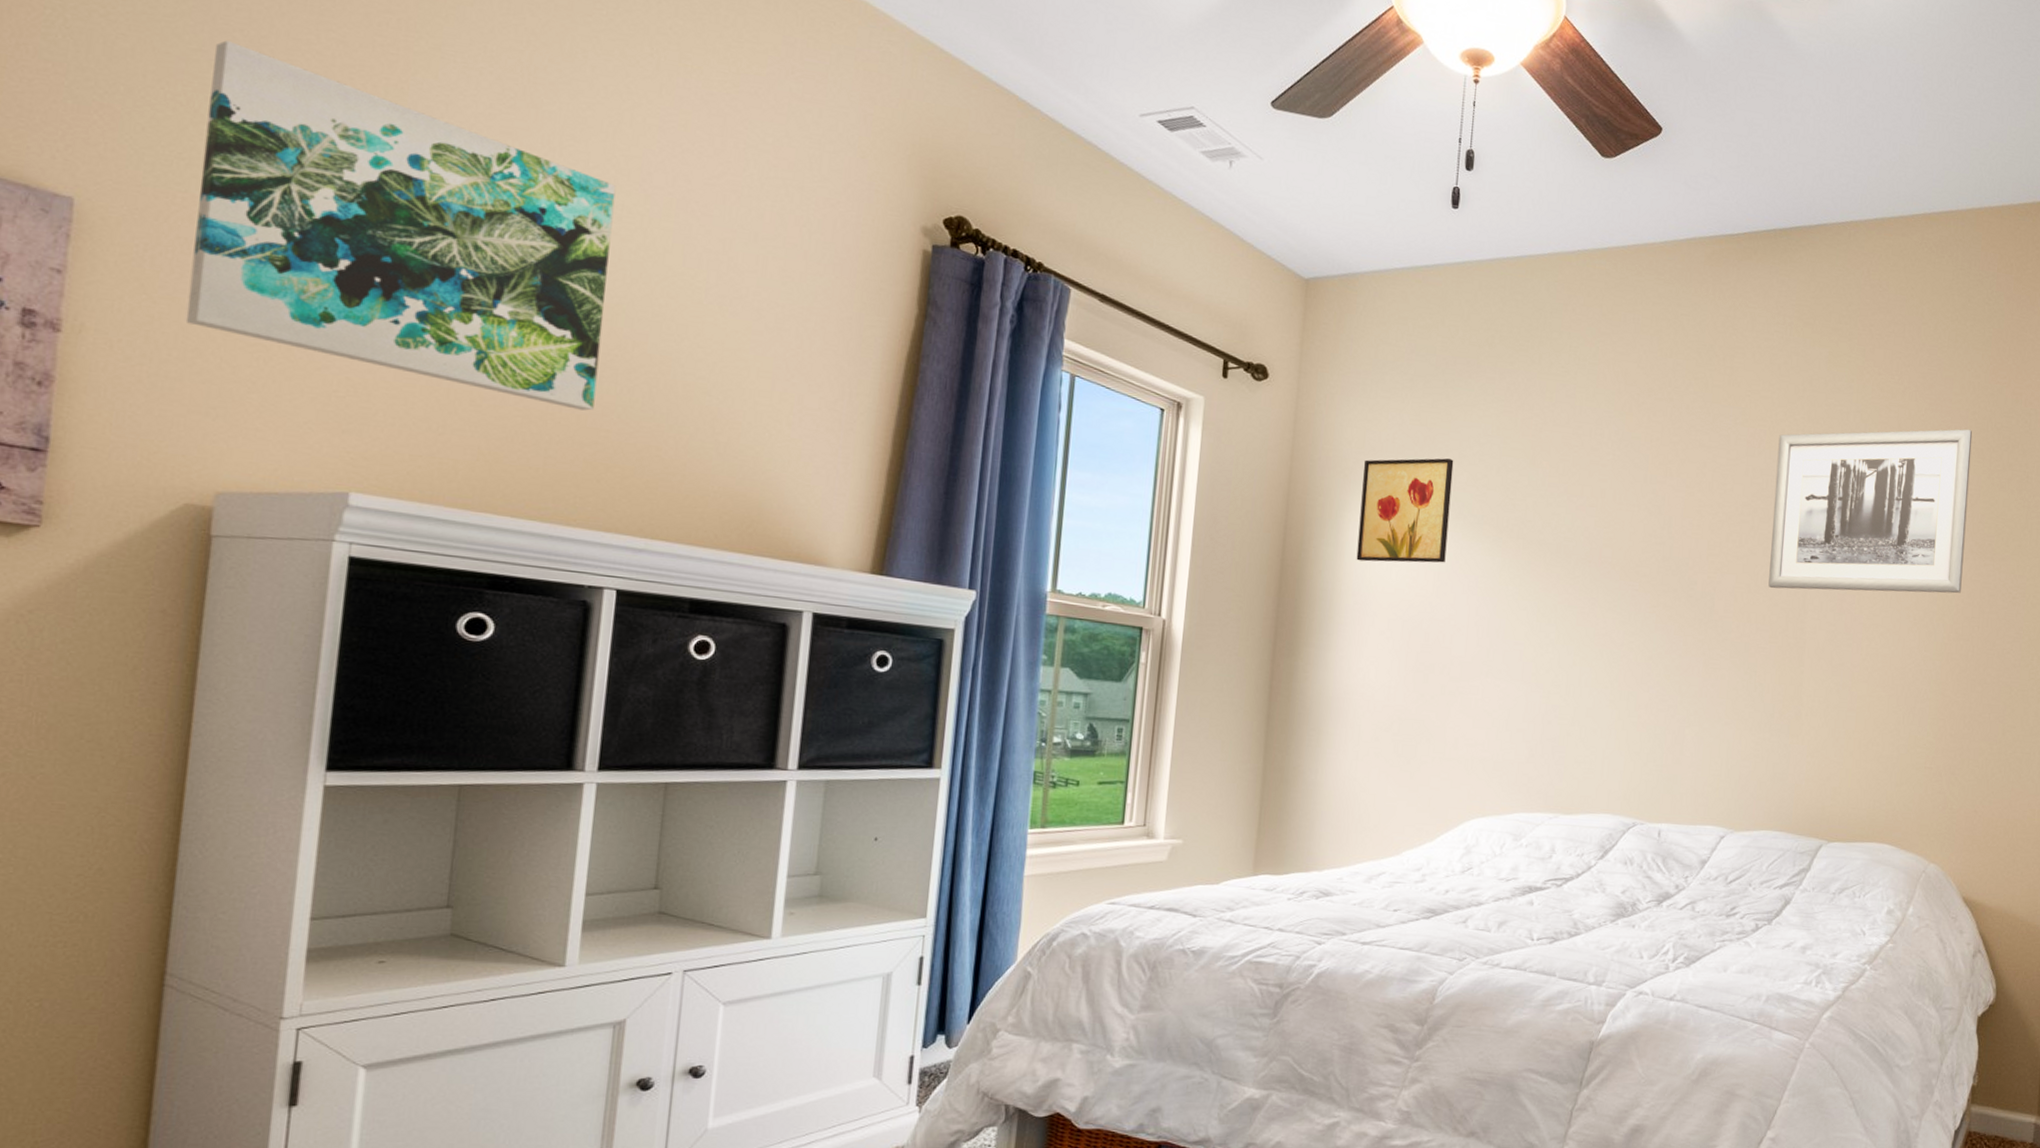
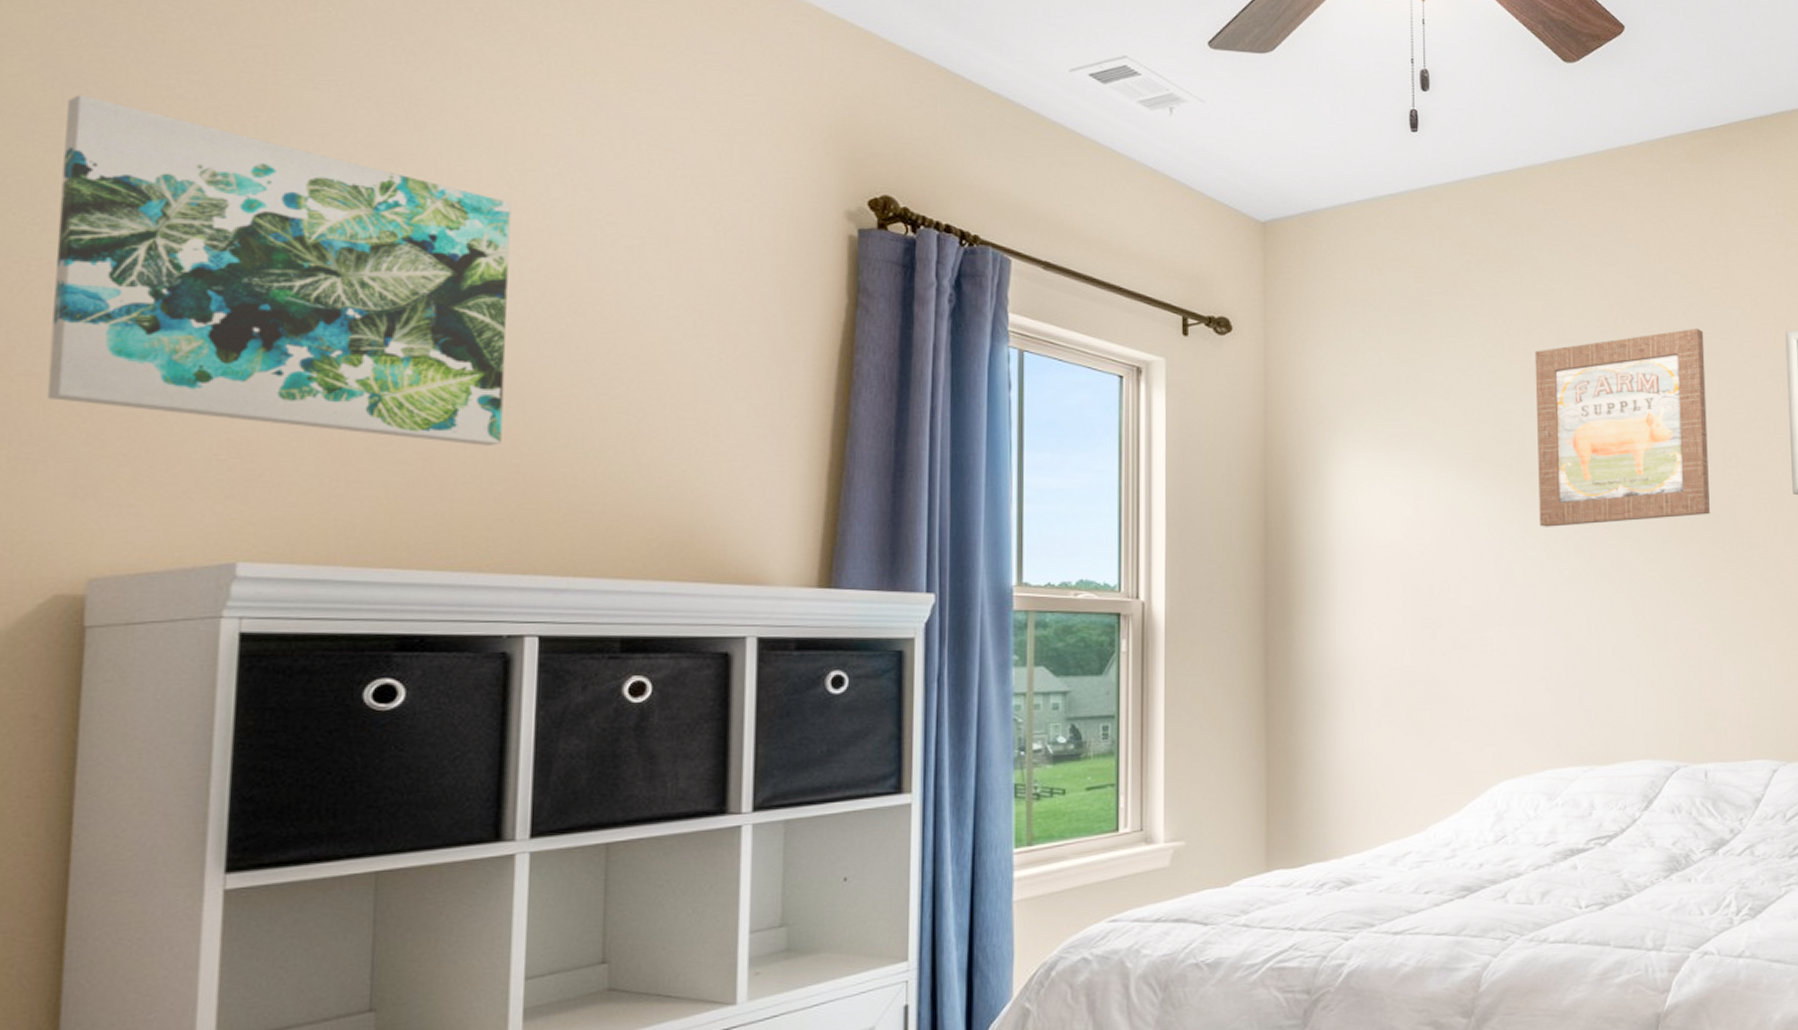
wall art: present [1356,458,1454,563] -> none [1345,394,1442,515]
wall art: none [1532,422,1704,597] -> present [1534,328,1710,527]

